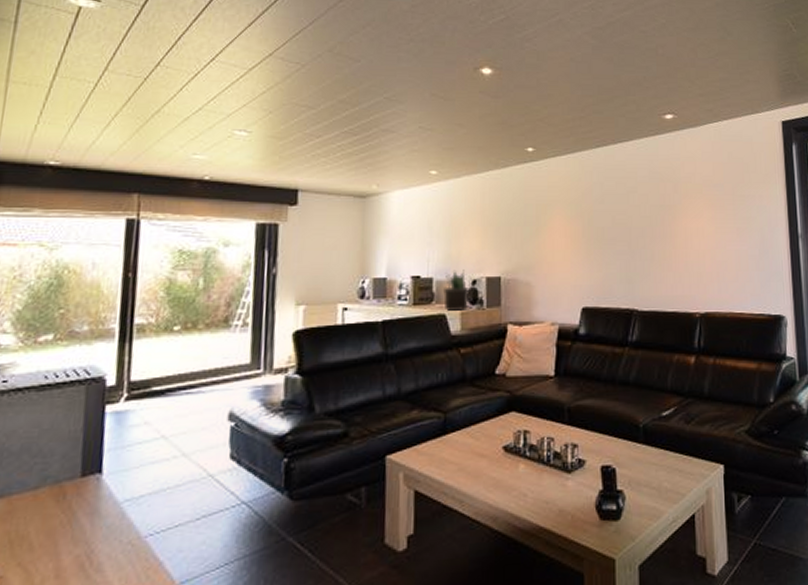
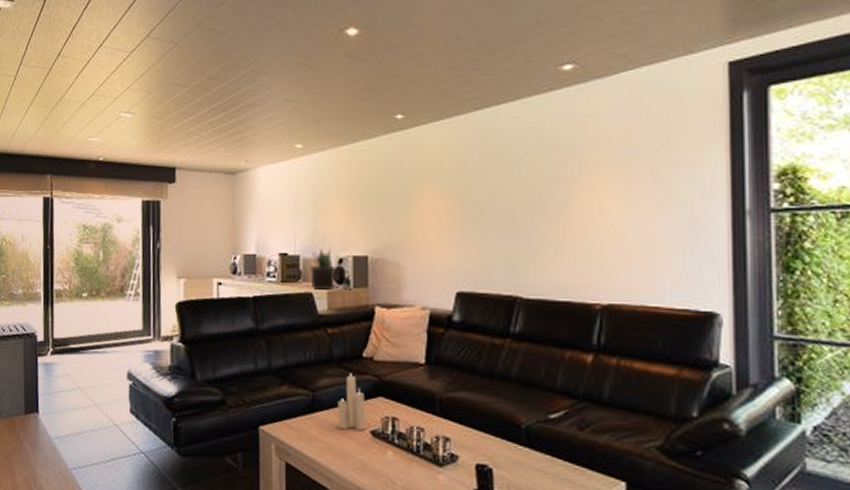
candle: none [469,391,500,448] -> present [337,373,367,430]

